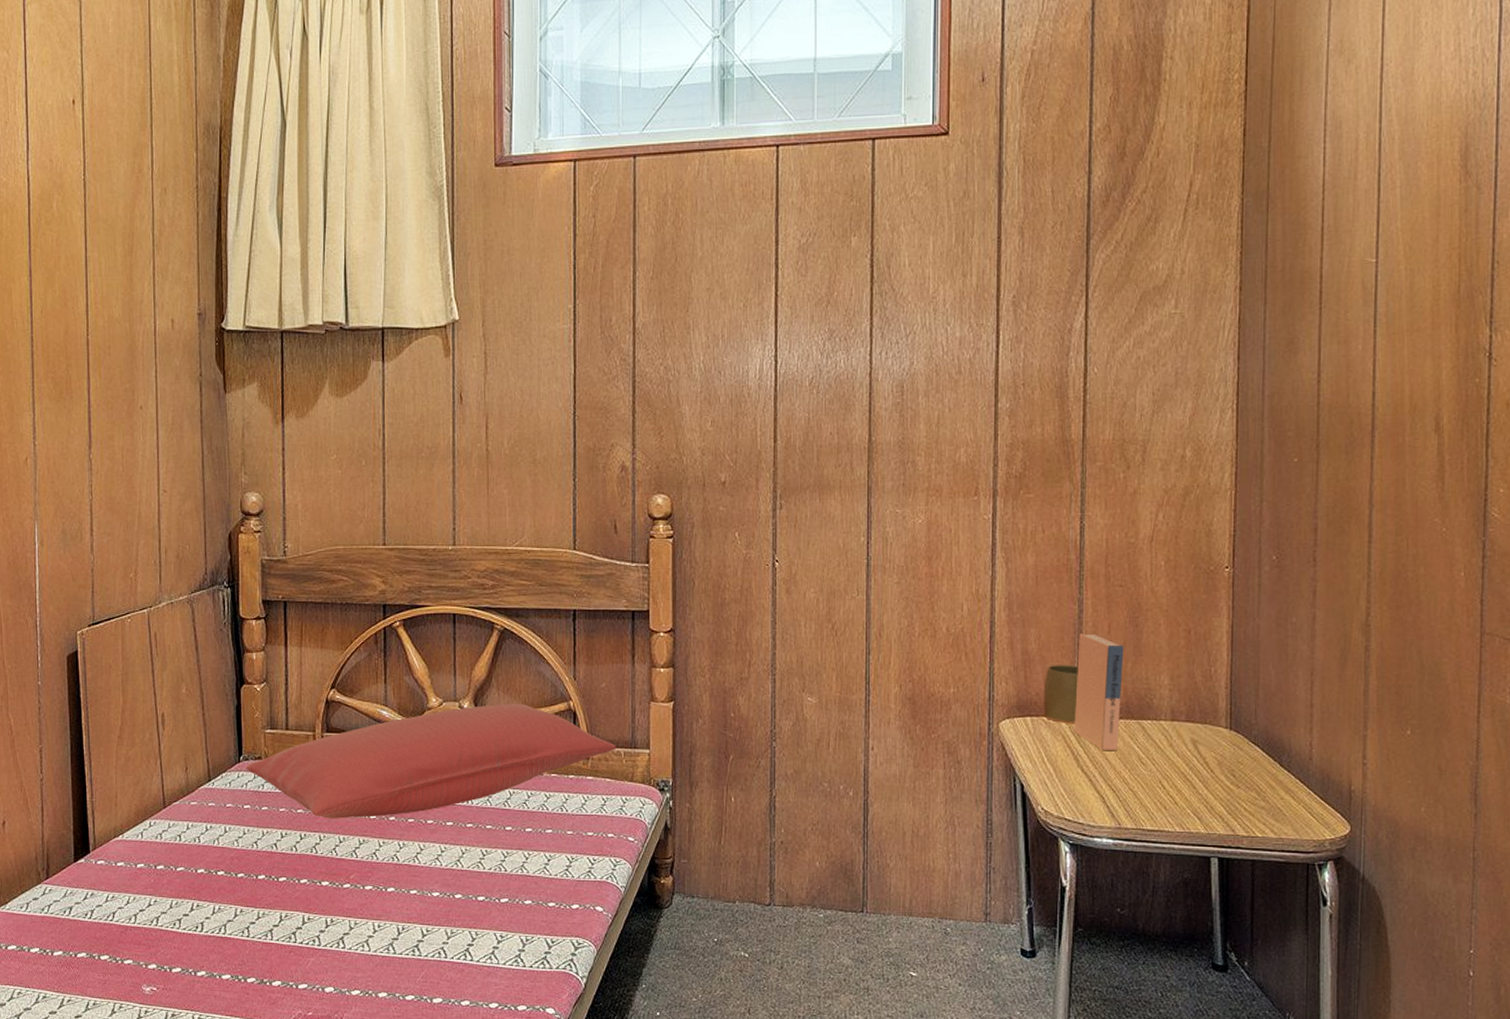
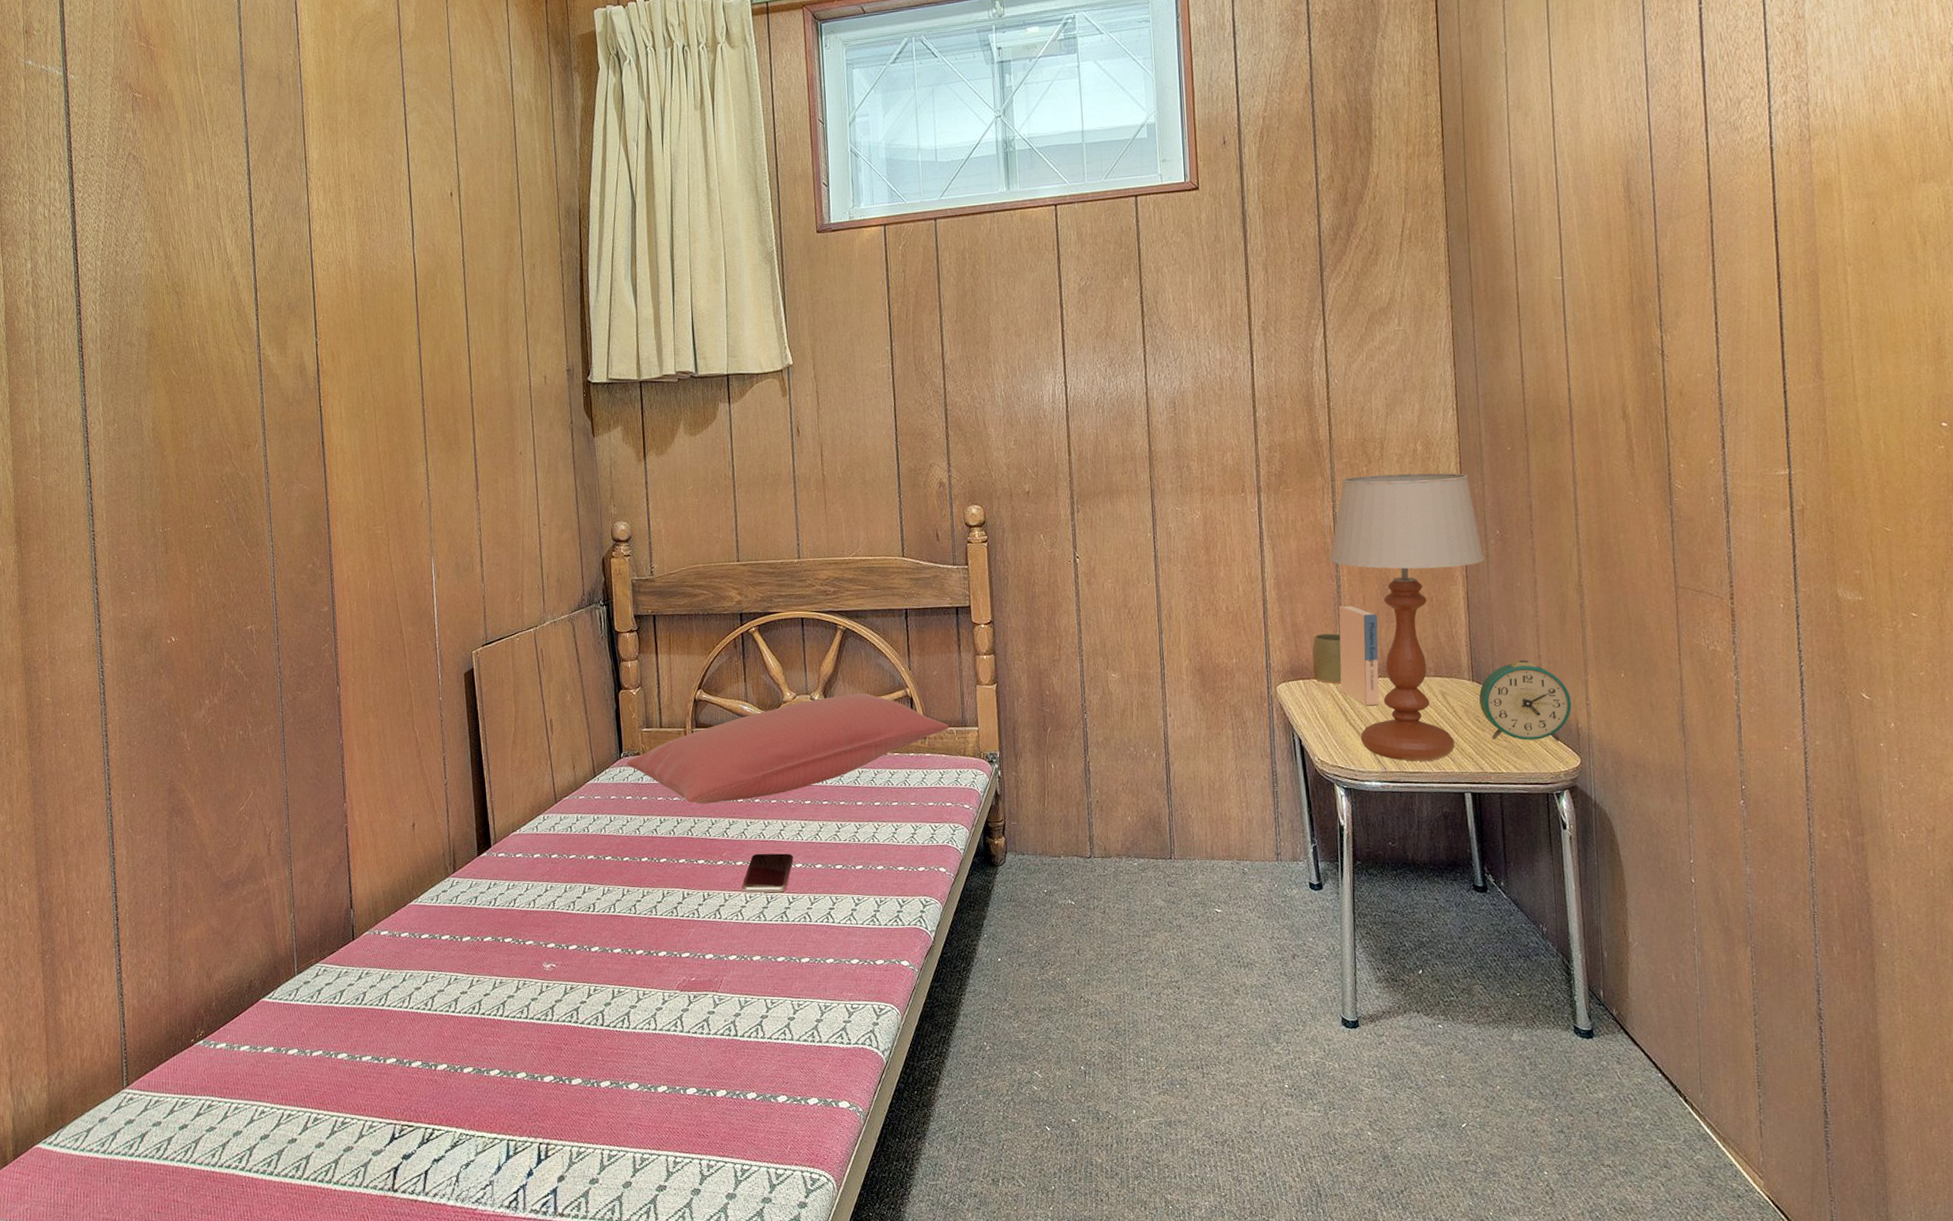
smartphone: none [369,878,430,924] -> present [741,853,793,893]
table lamp: none [1072,483,1256,818] -> present [1329,472,1485,762]
alarm clock: none [1236,708,1345,804] -> present [1479,660,1571,741]

